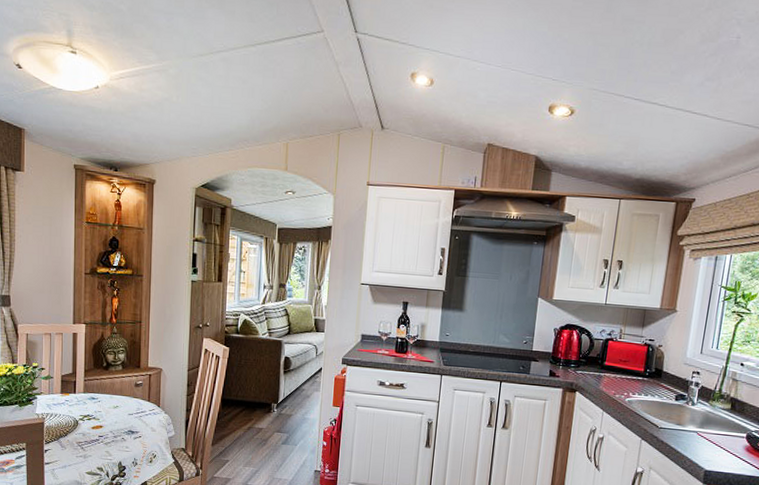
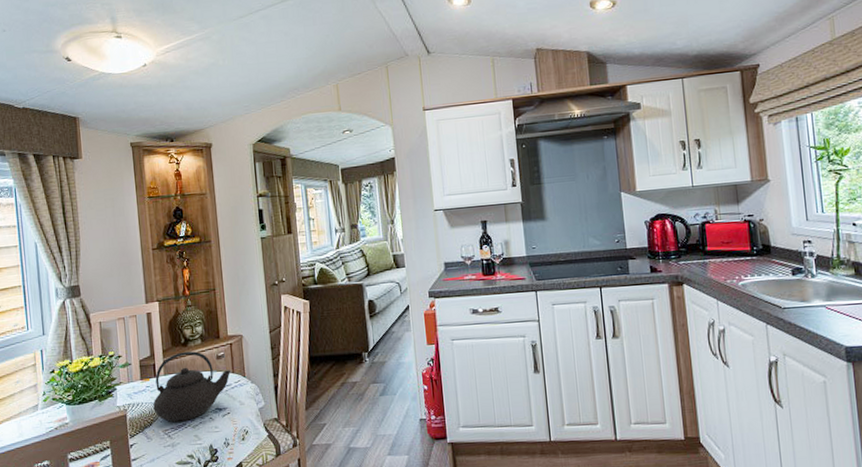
teapot: none [70,374,146,438] -> present [153,351,230,423]

